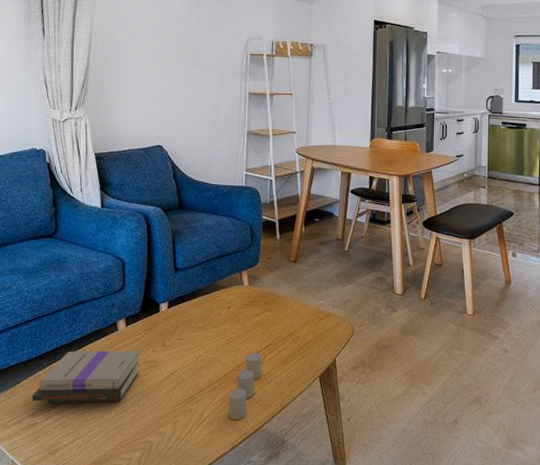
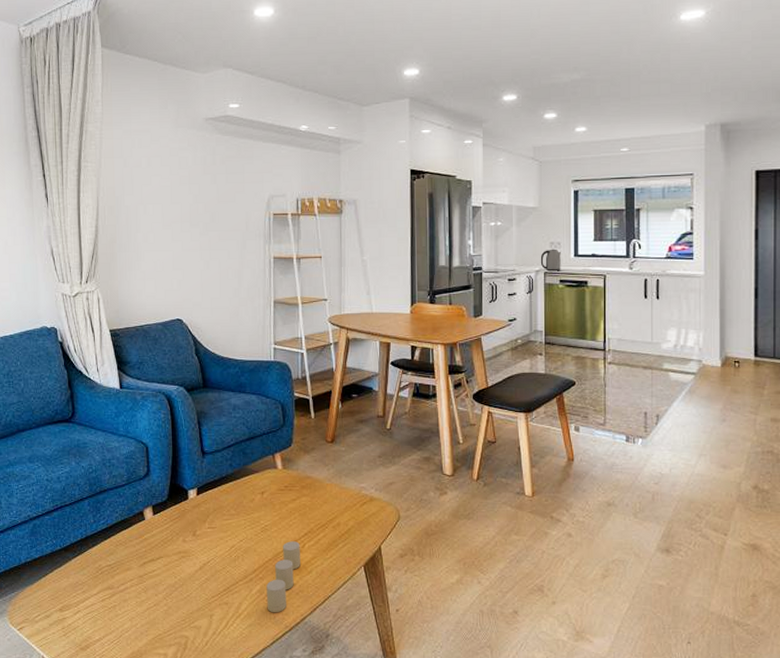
books: present [32,350,141,404] -> none [59,541,171,598]

